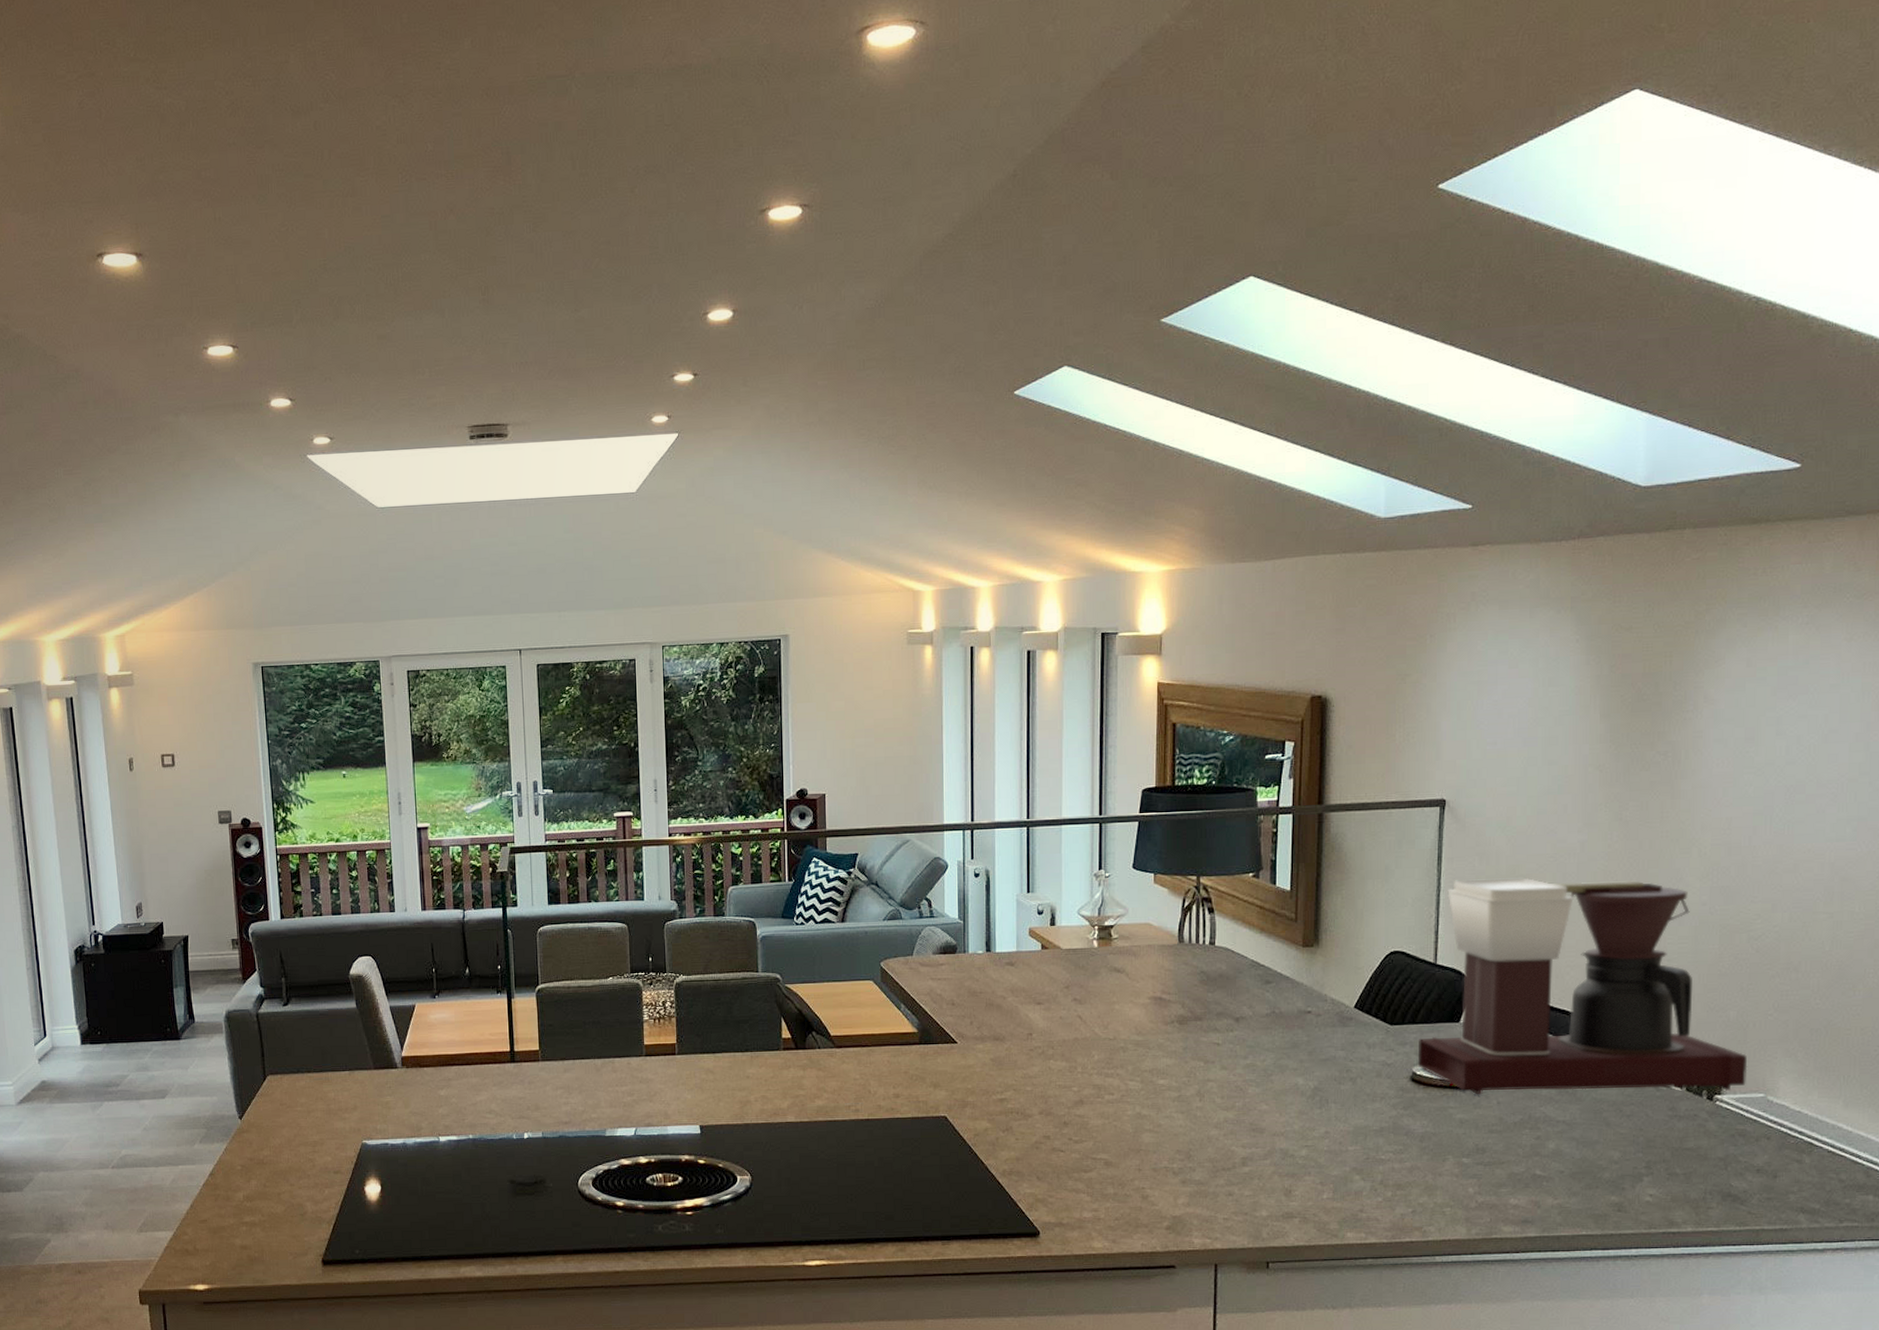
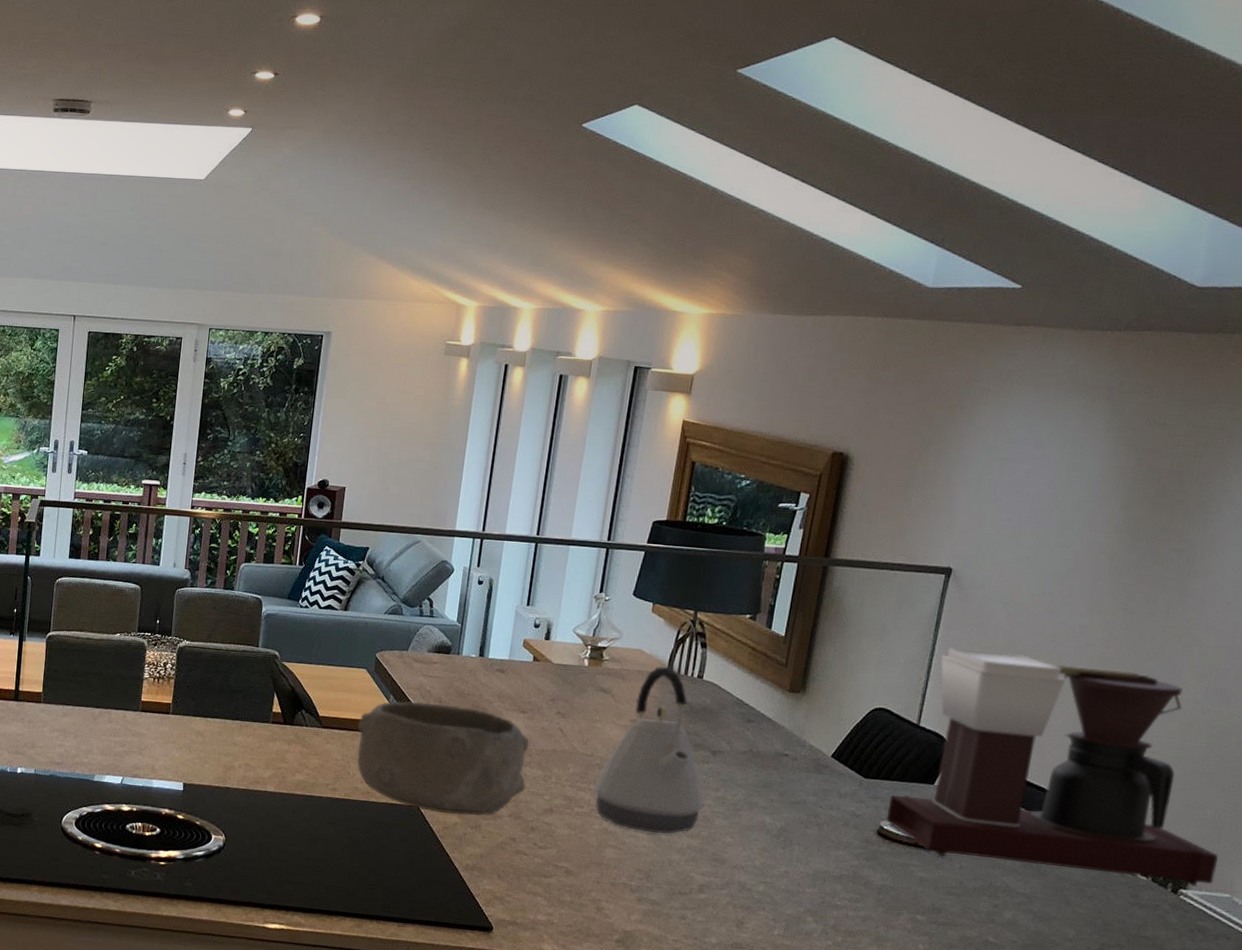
bowl: none [871,1006,1052,1121] -> present [356,700,530,816]
kettle: none [1121,938,1235,1111] -> present [593,666,705,834]

